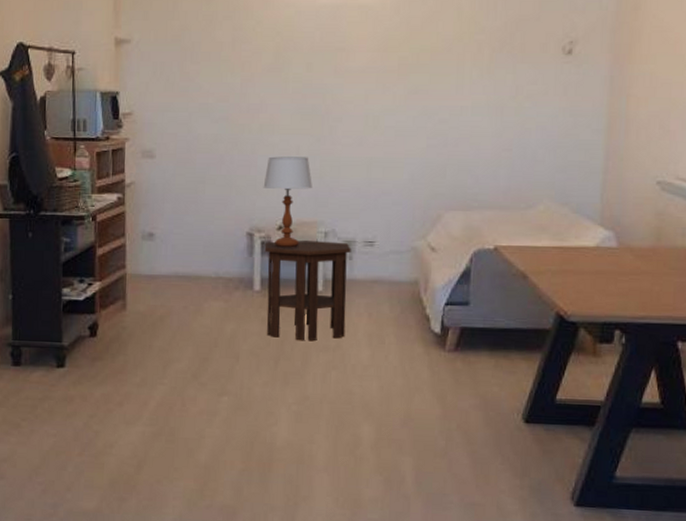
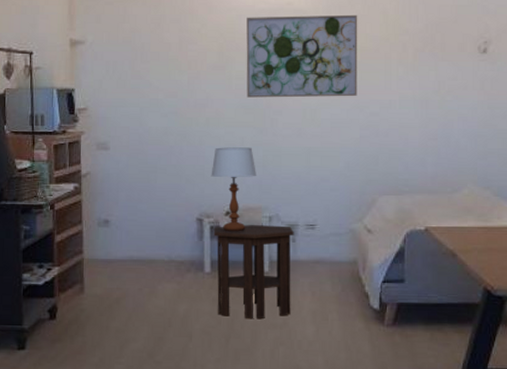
wall art: none [304,11,429,103] -> present [246,14,358,98]

